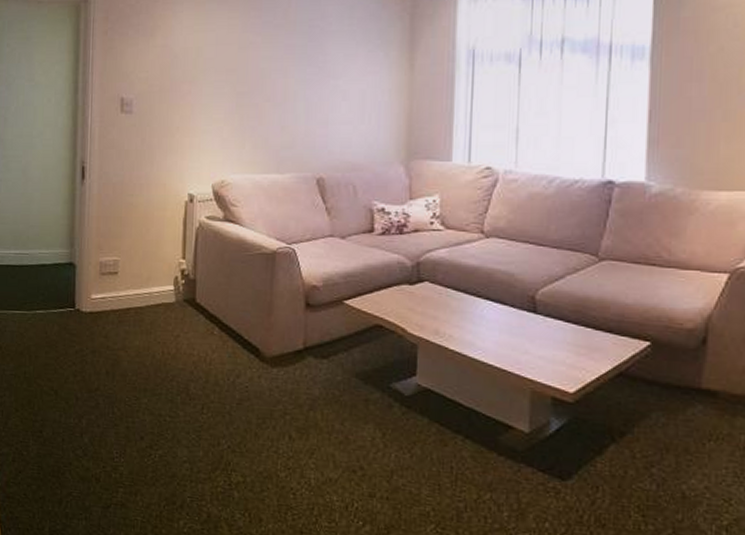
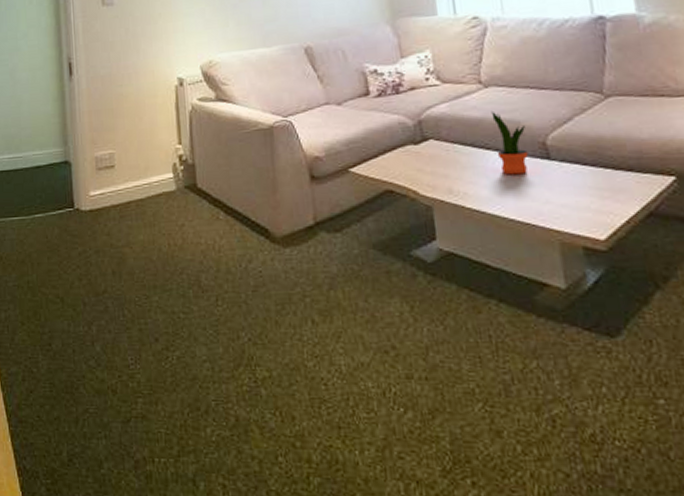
potted plant: none [486,260,518,324] -> present [491,110,529,175]

